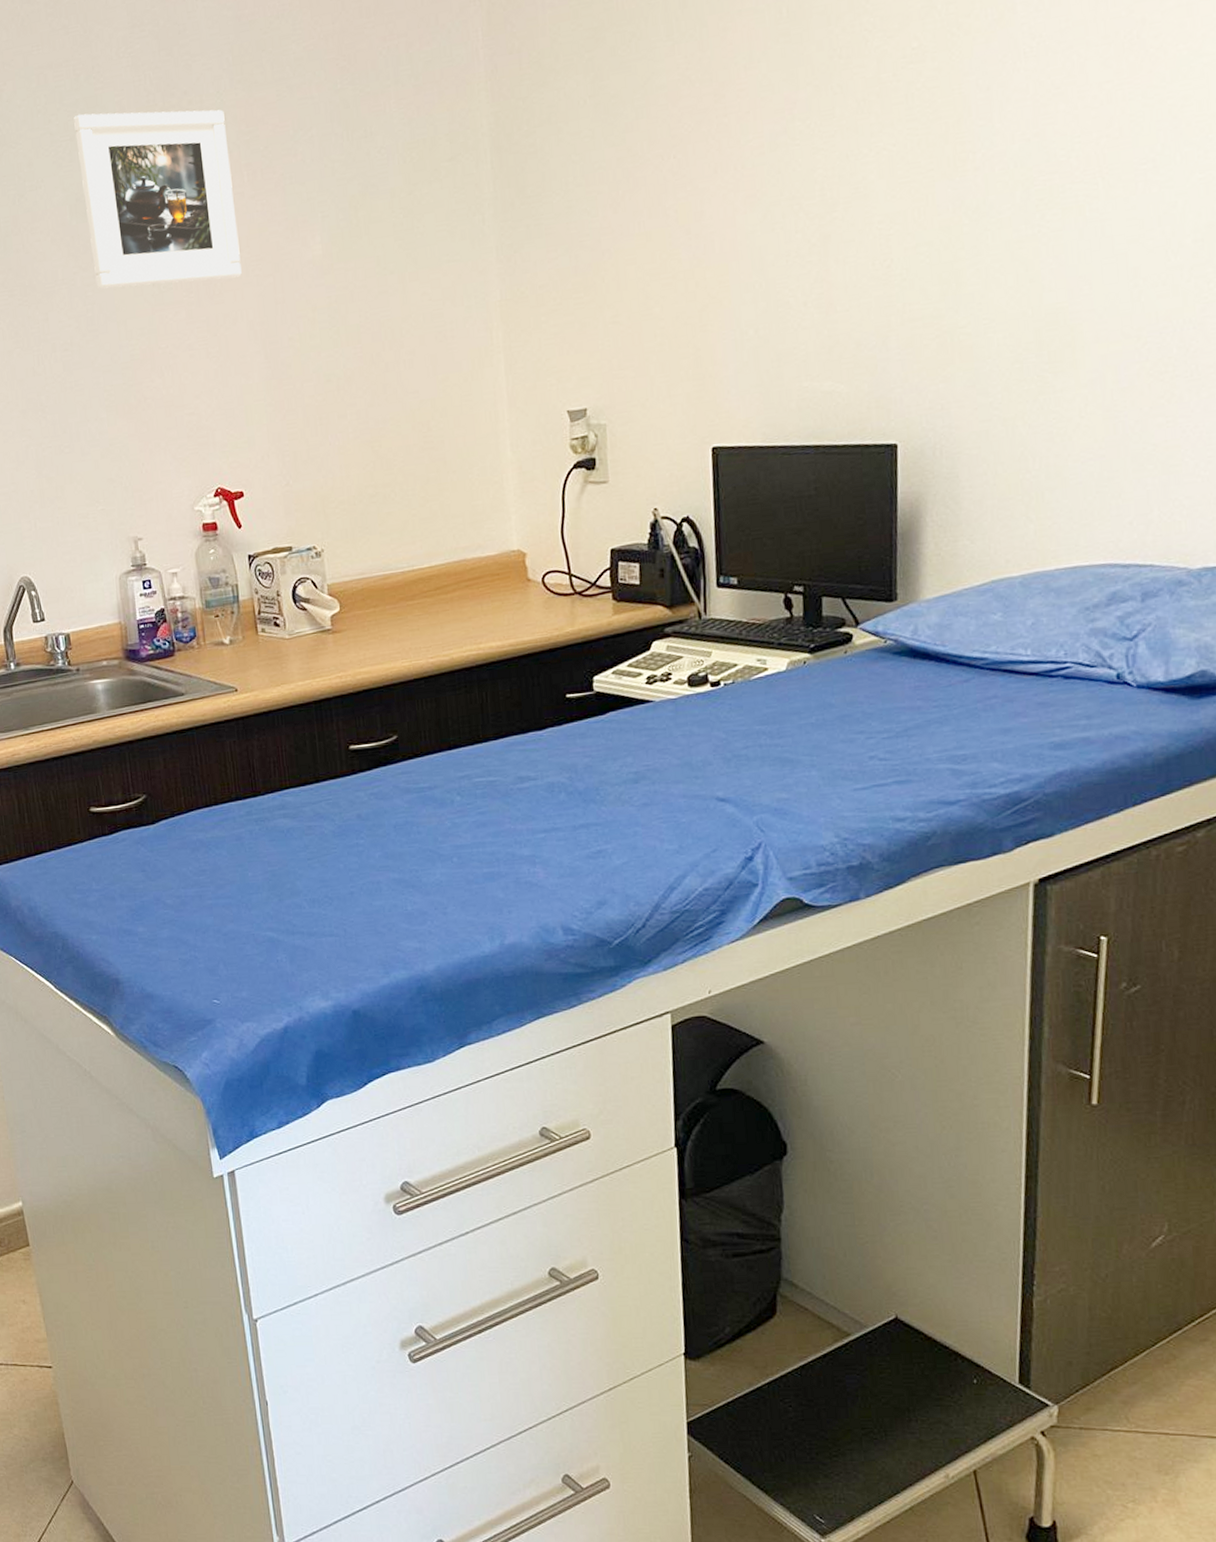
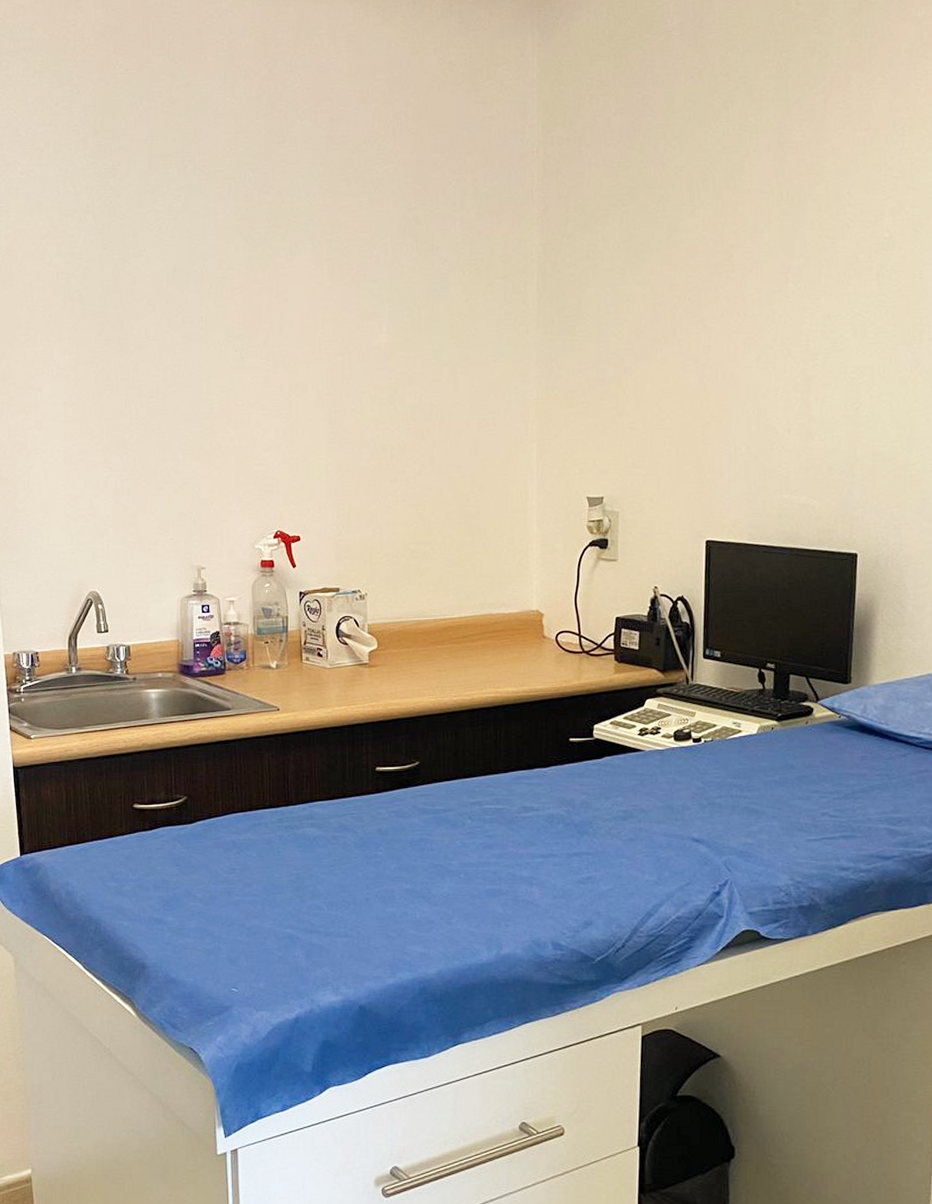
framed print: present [74,109,242,289] -> none [178,198,315,353]

